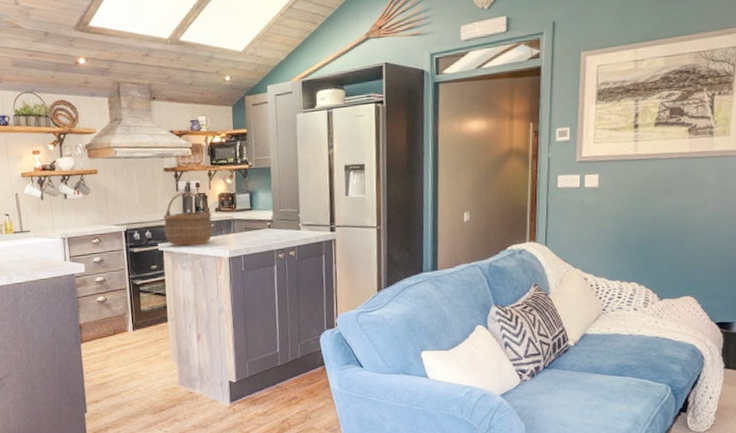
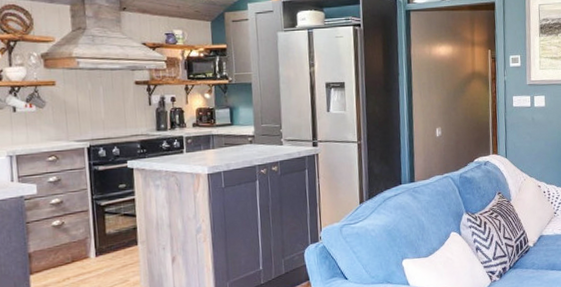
wicker basket: present [163,192,212,246] -> none [134,106,190,163]

